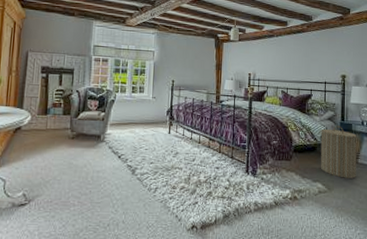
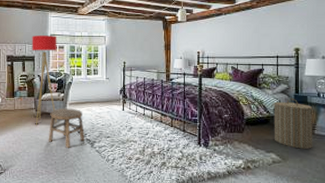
floor lamp: none [69,45,101,148] -> present [32,35,57,125]
stool: none [83,129,126,176] -> present [48,108,84,149]

